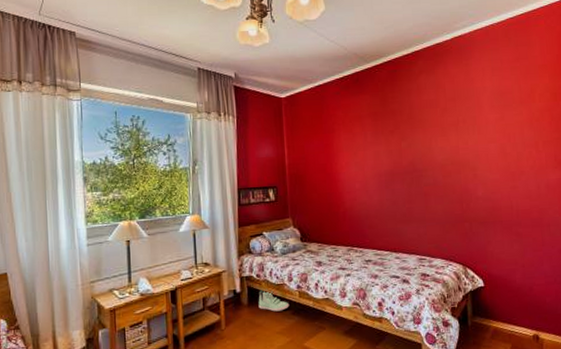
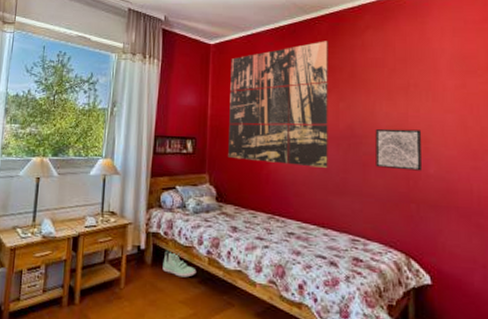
wall art: none [302,87,396,202] -> present [228,41,328,168]
wall art: none [433,159,472,196] -> present [375,128,422,171]

